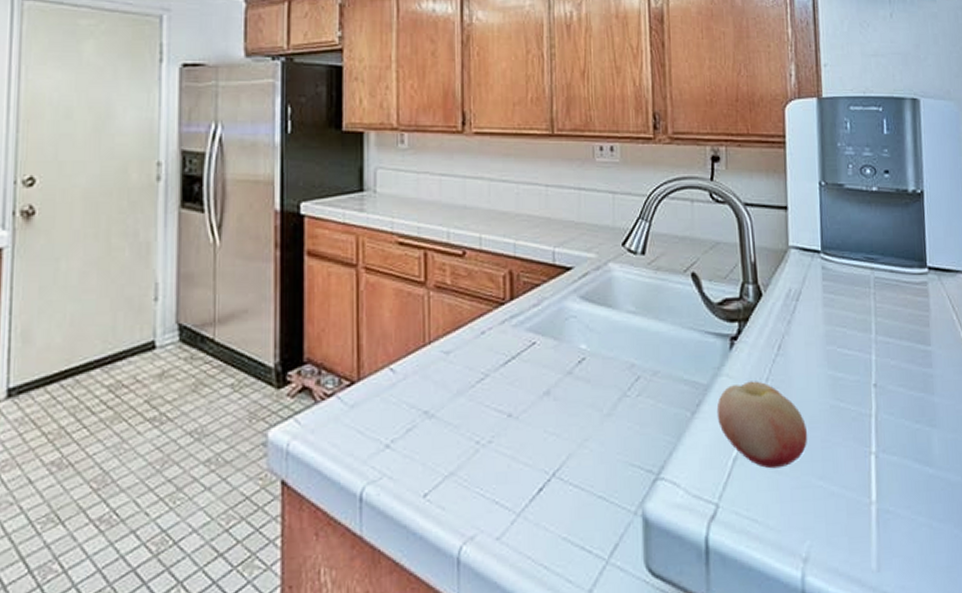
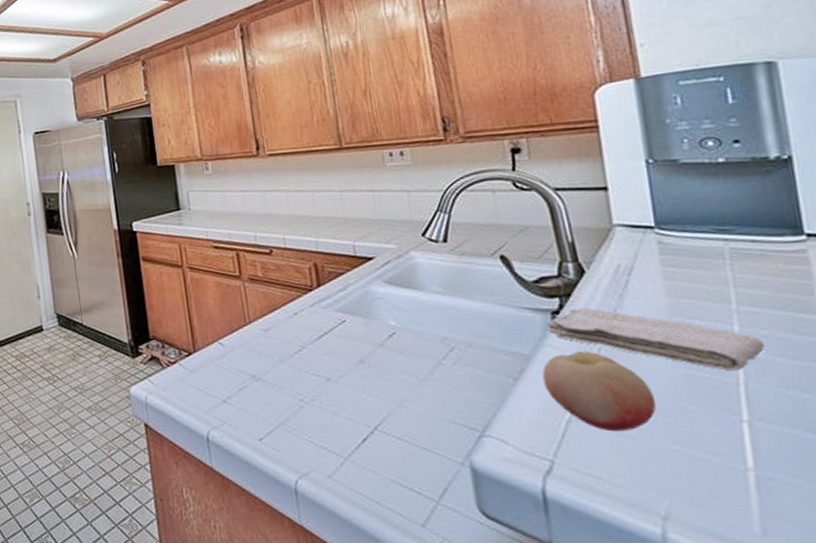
washcloth: none [725,333,893,401] -> present [546,307,766,371]

